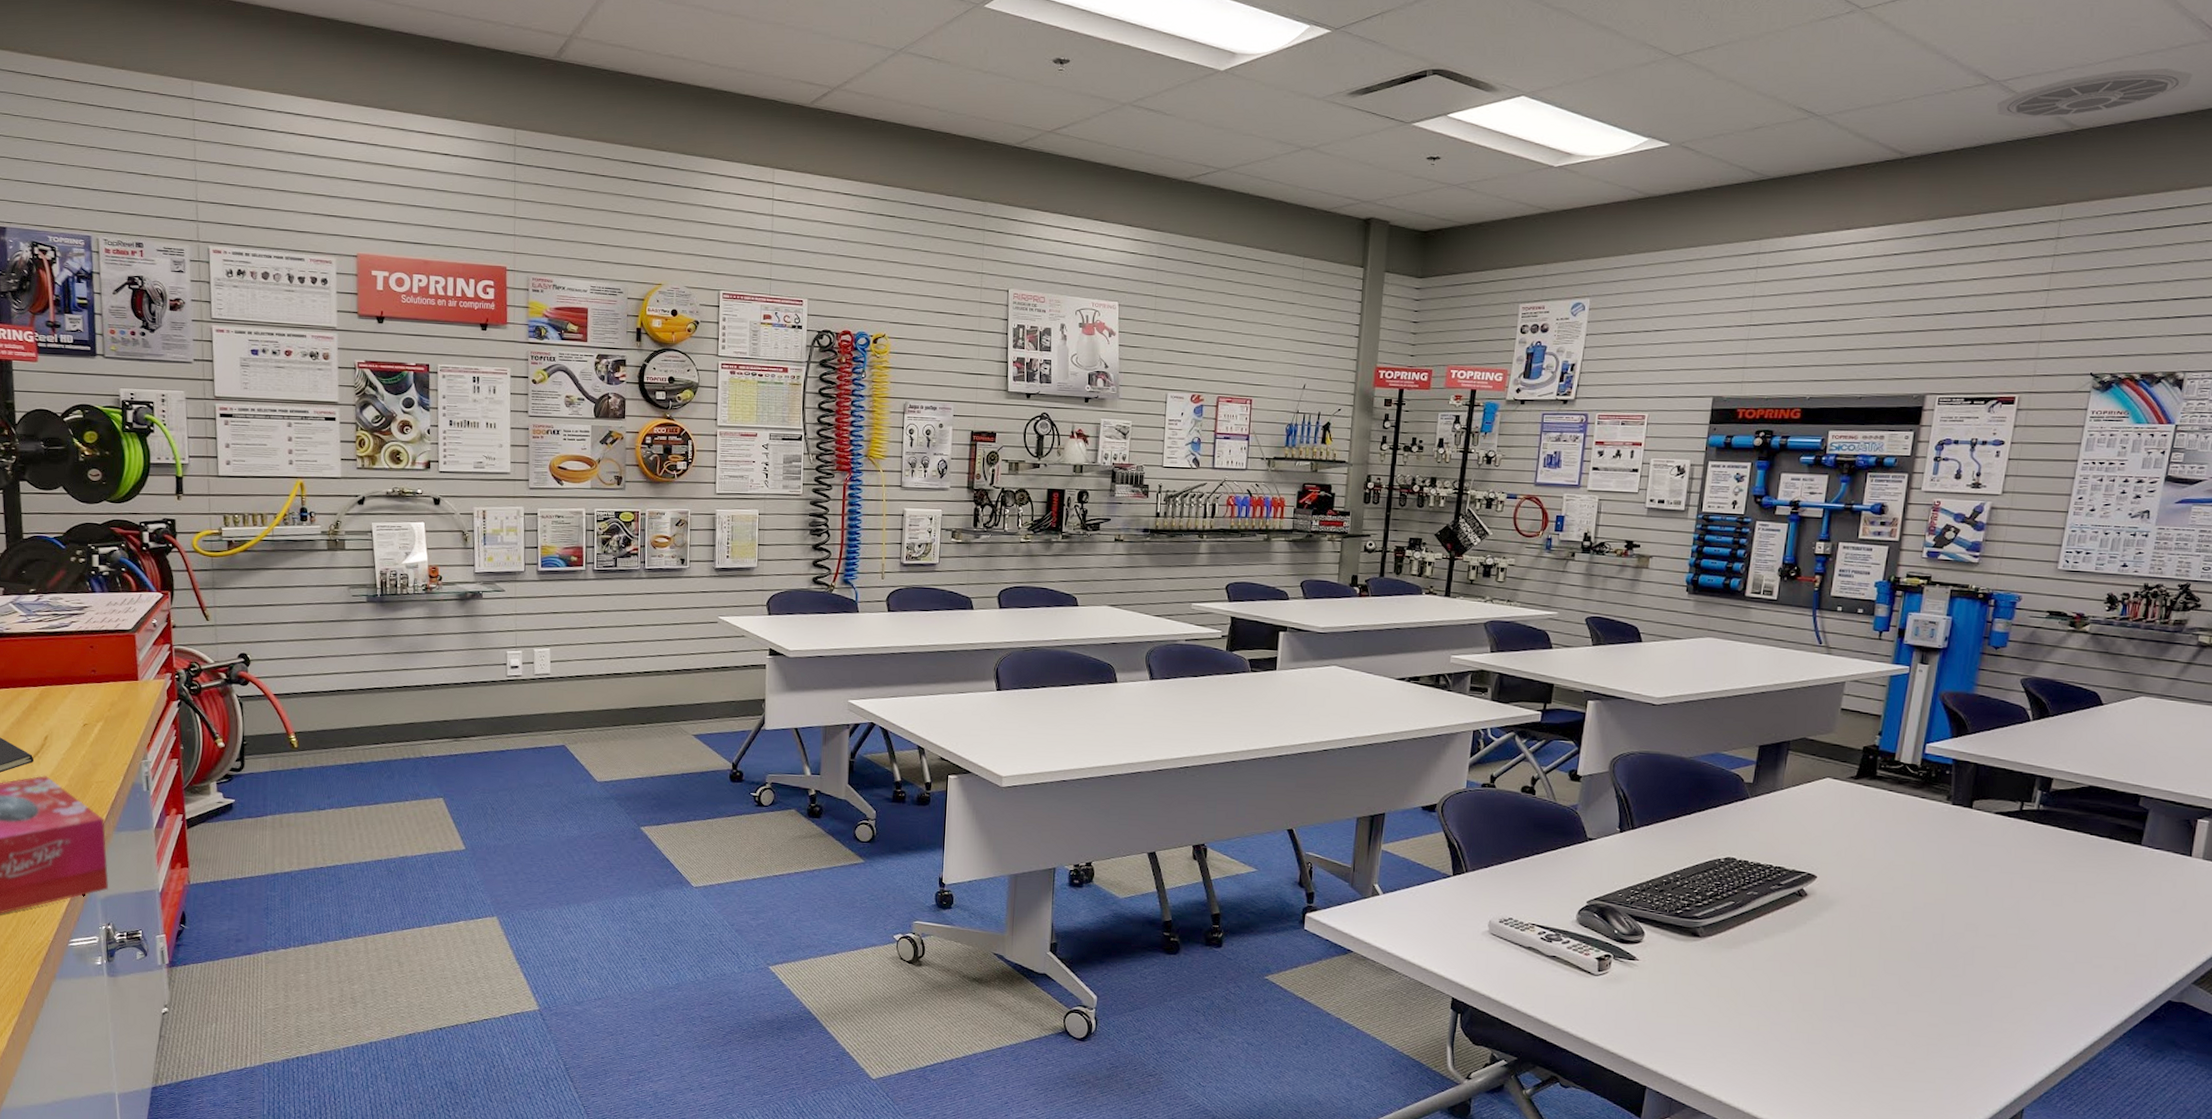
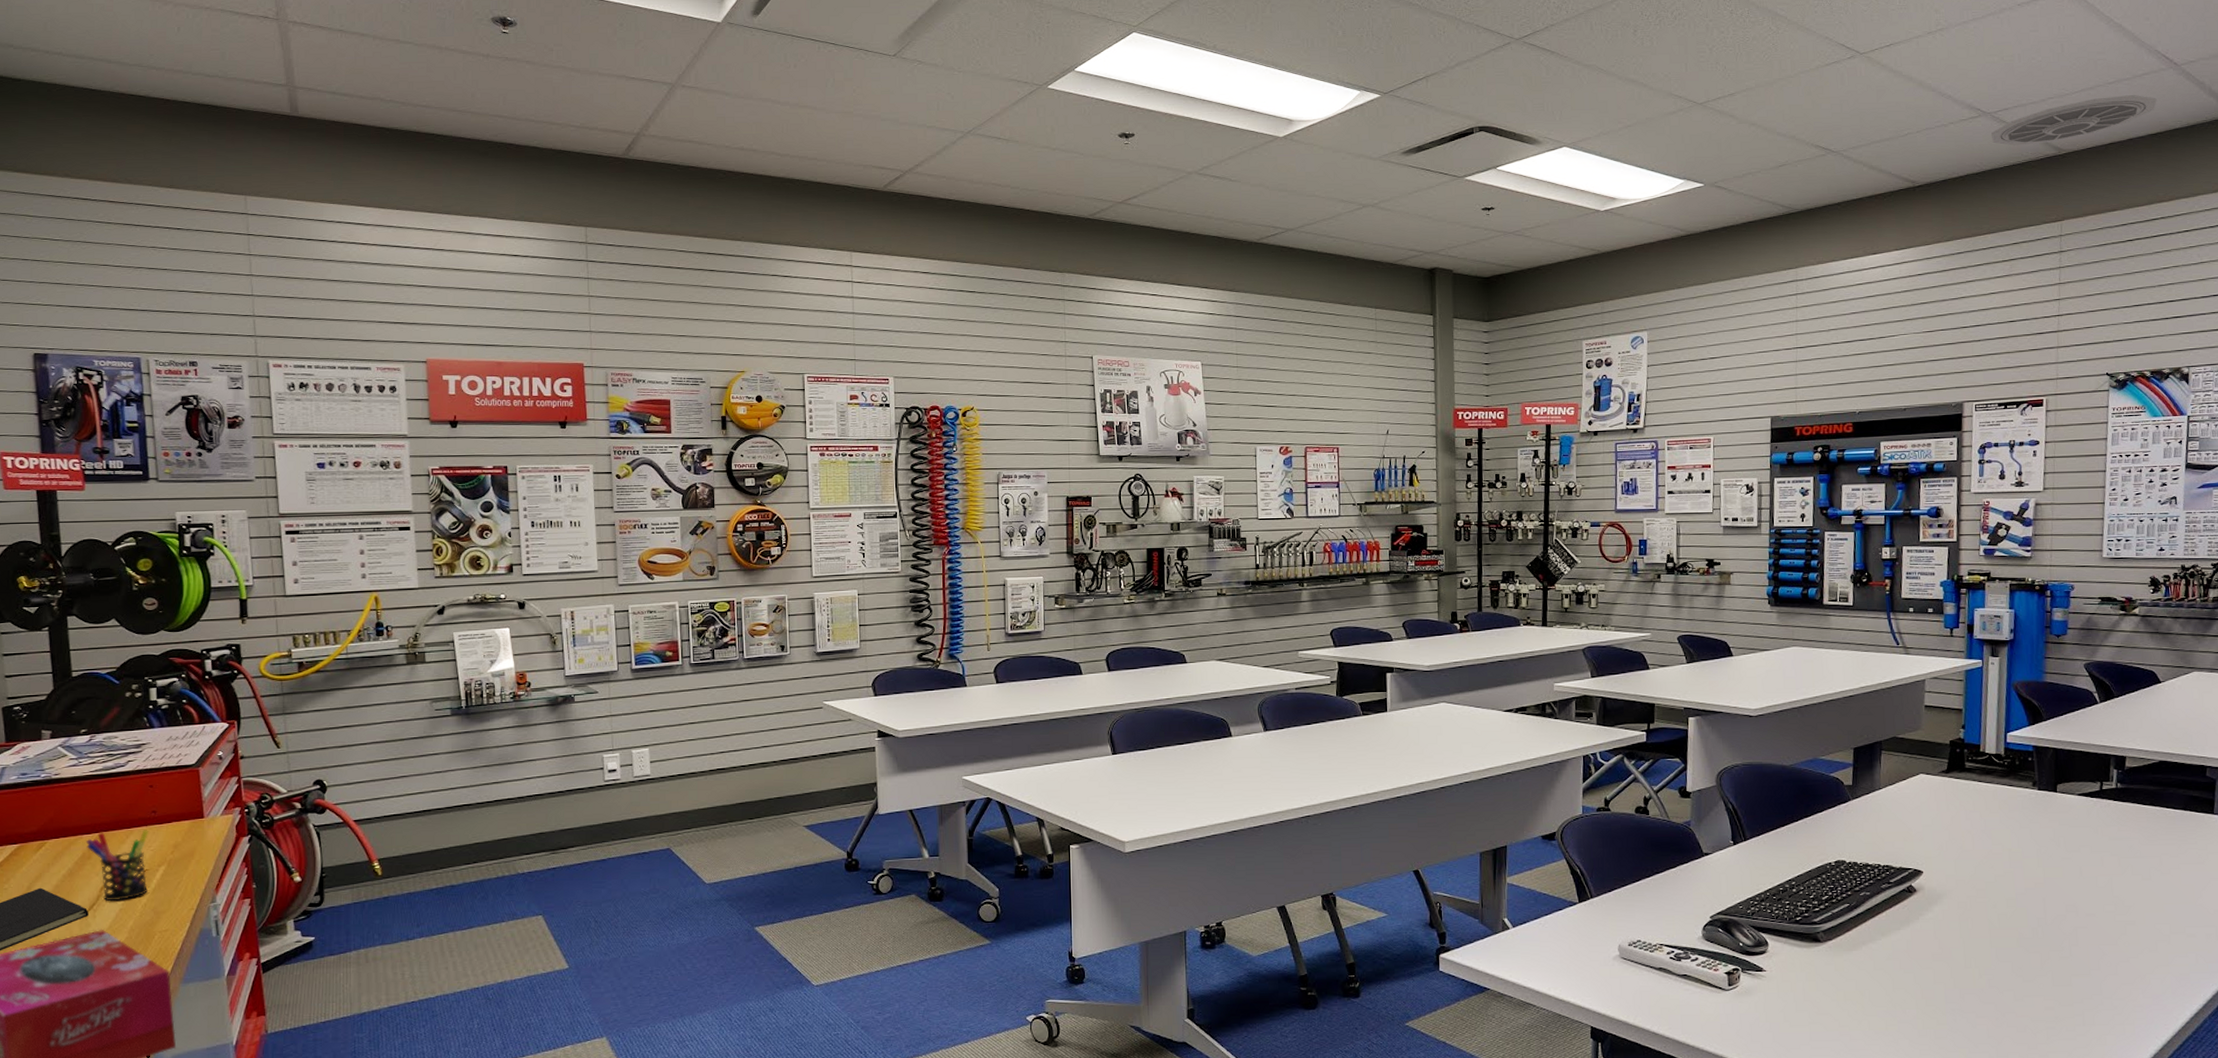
pen holder: none [32,686,88,751] -> present [85,830,148,901]

